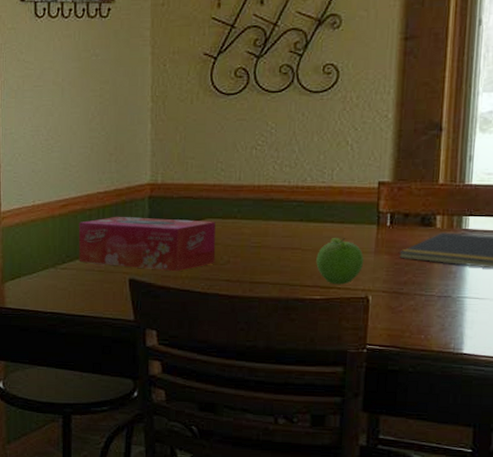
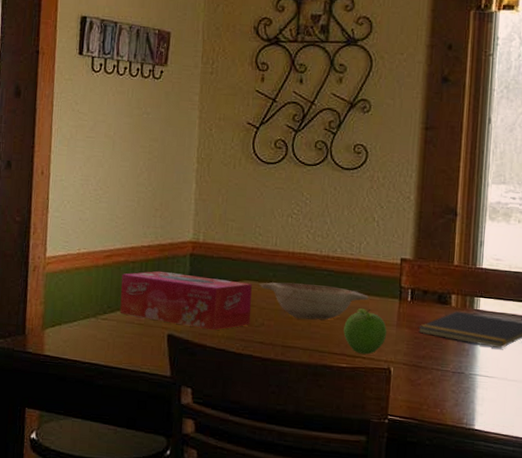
decorative bowl: none [223,217,343,253] -> present [259,282,369,321]

